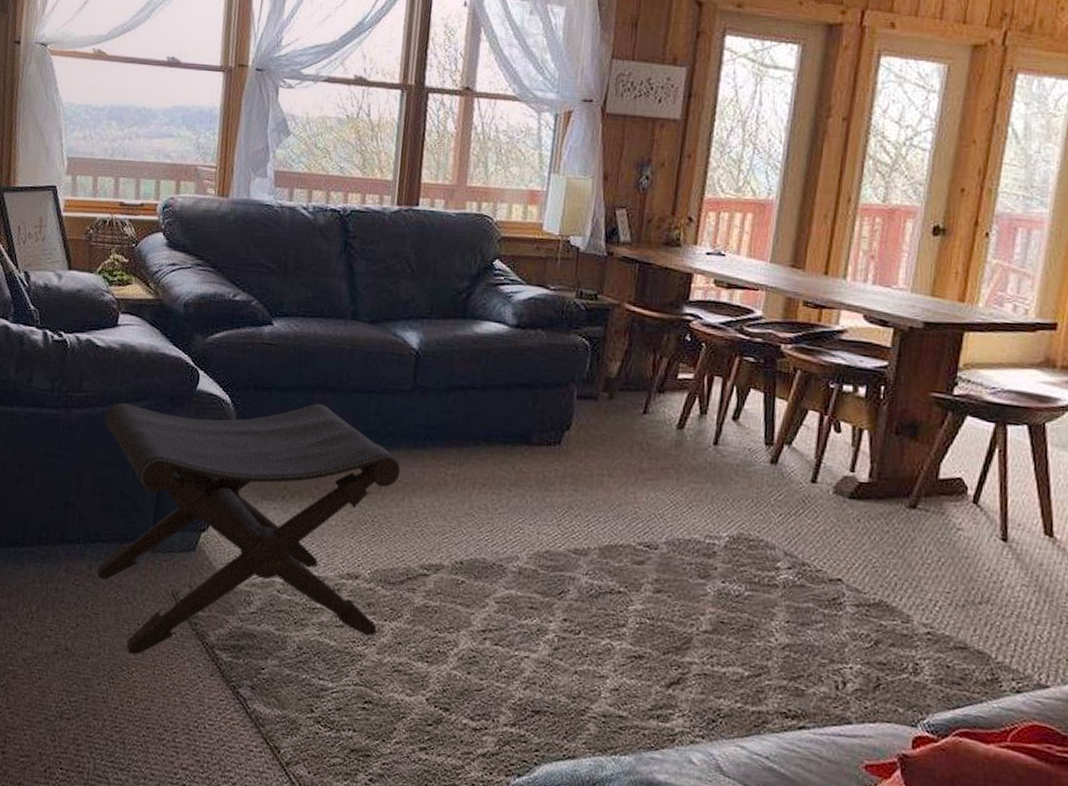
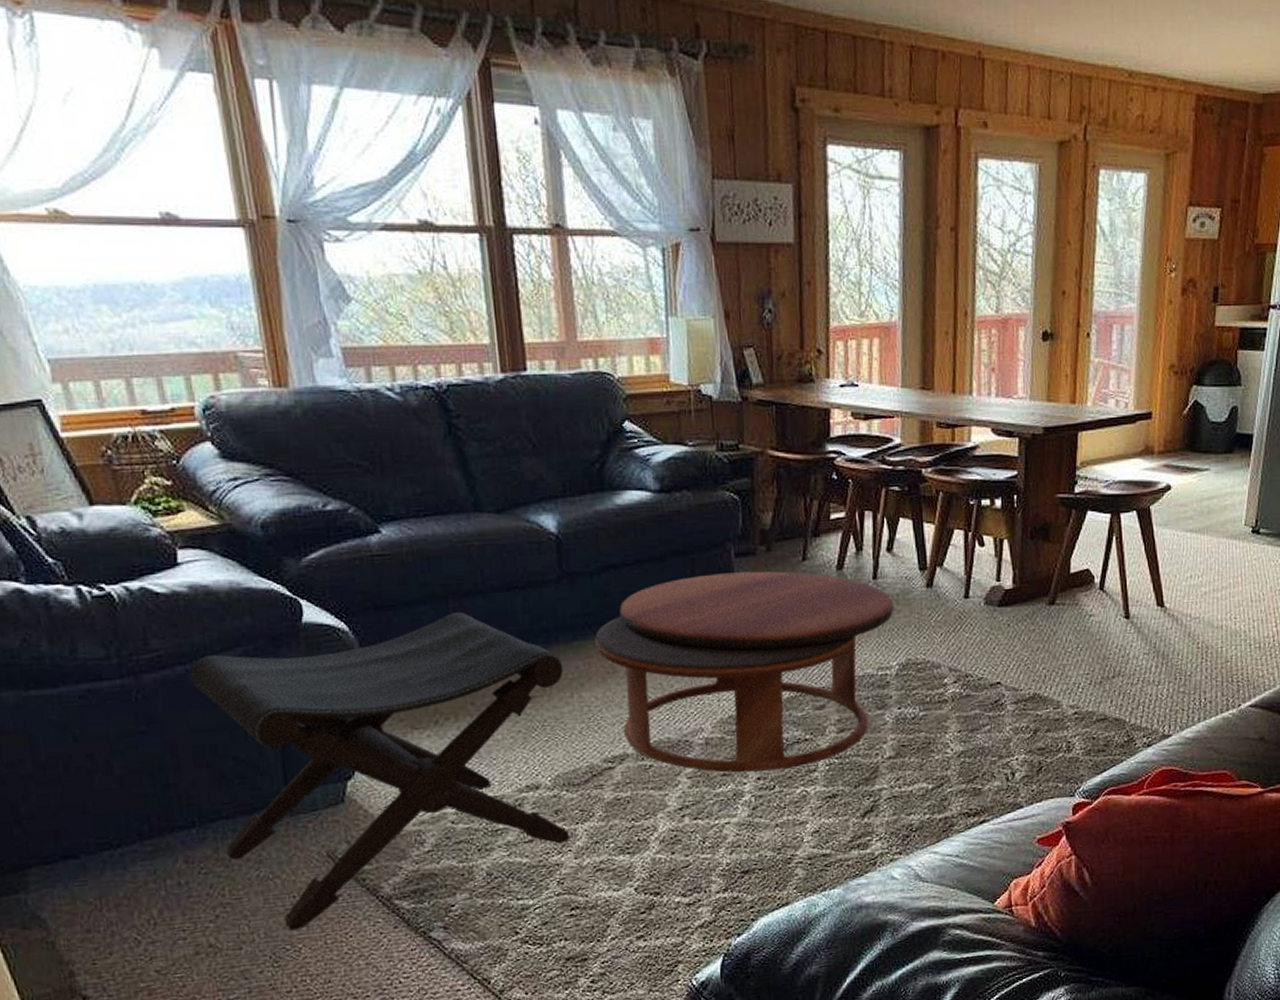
coffee table: none [433,409,732,618] -> present [595,571,893,773]

